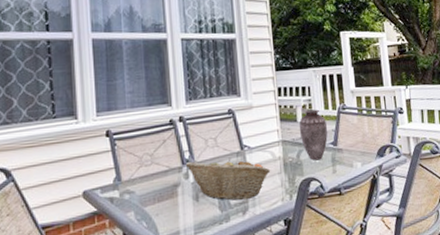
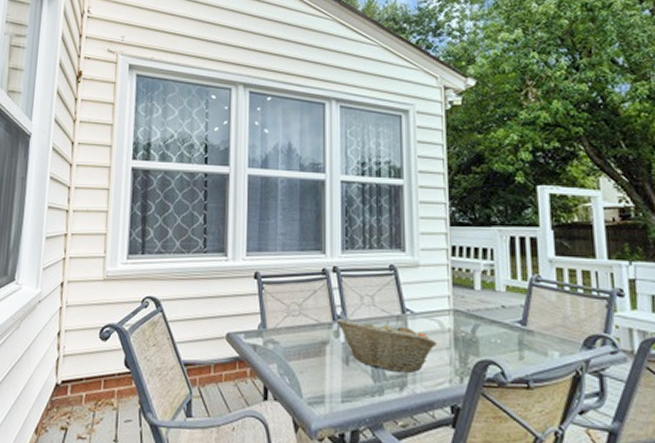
vase: present [299,109,328,161] -> none [476,277,514,341]

